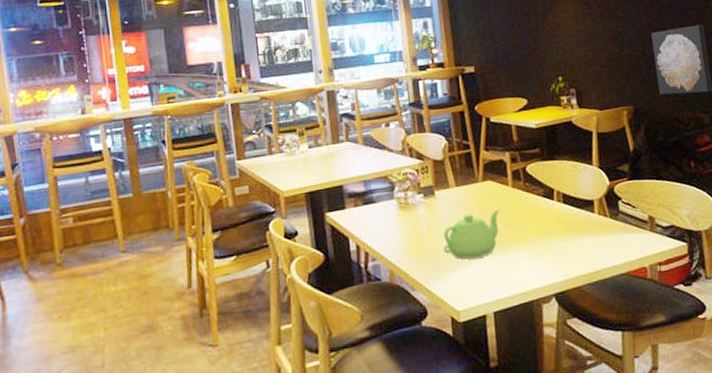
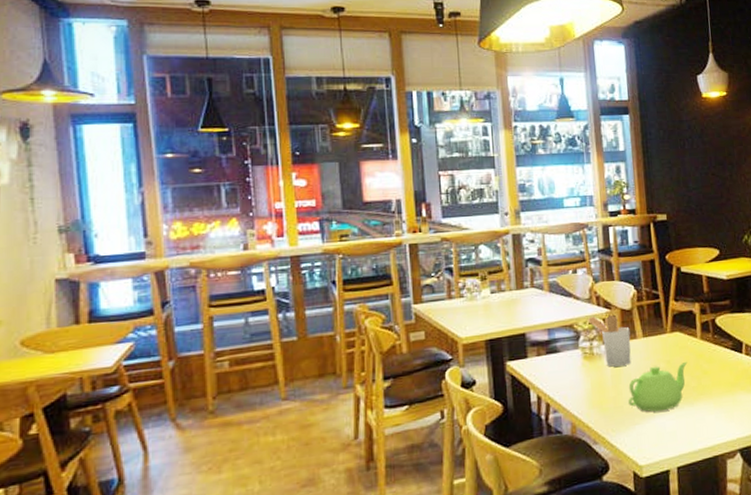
utensil holder: none [401,165,445,216] -> present [587,314,631,367]

